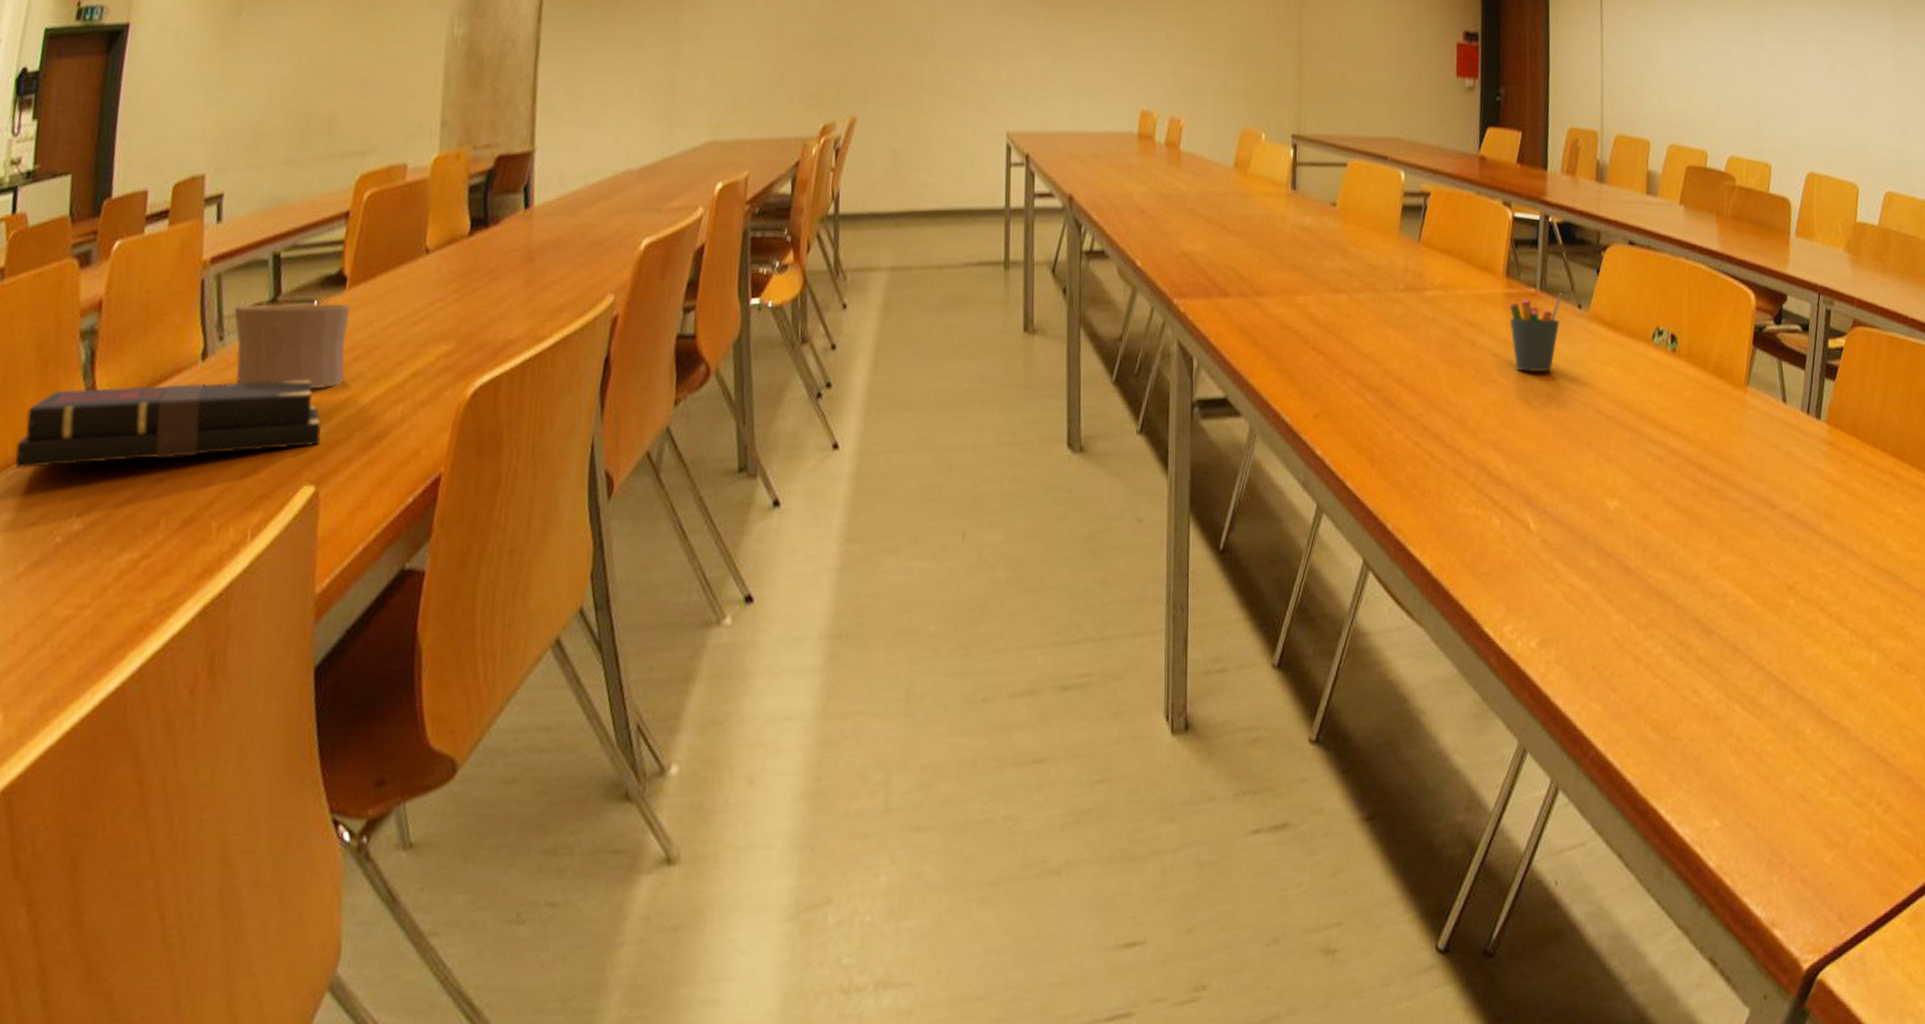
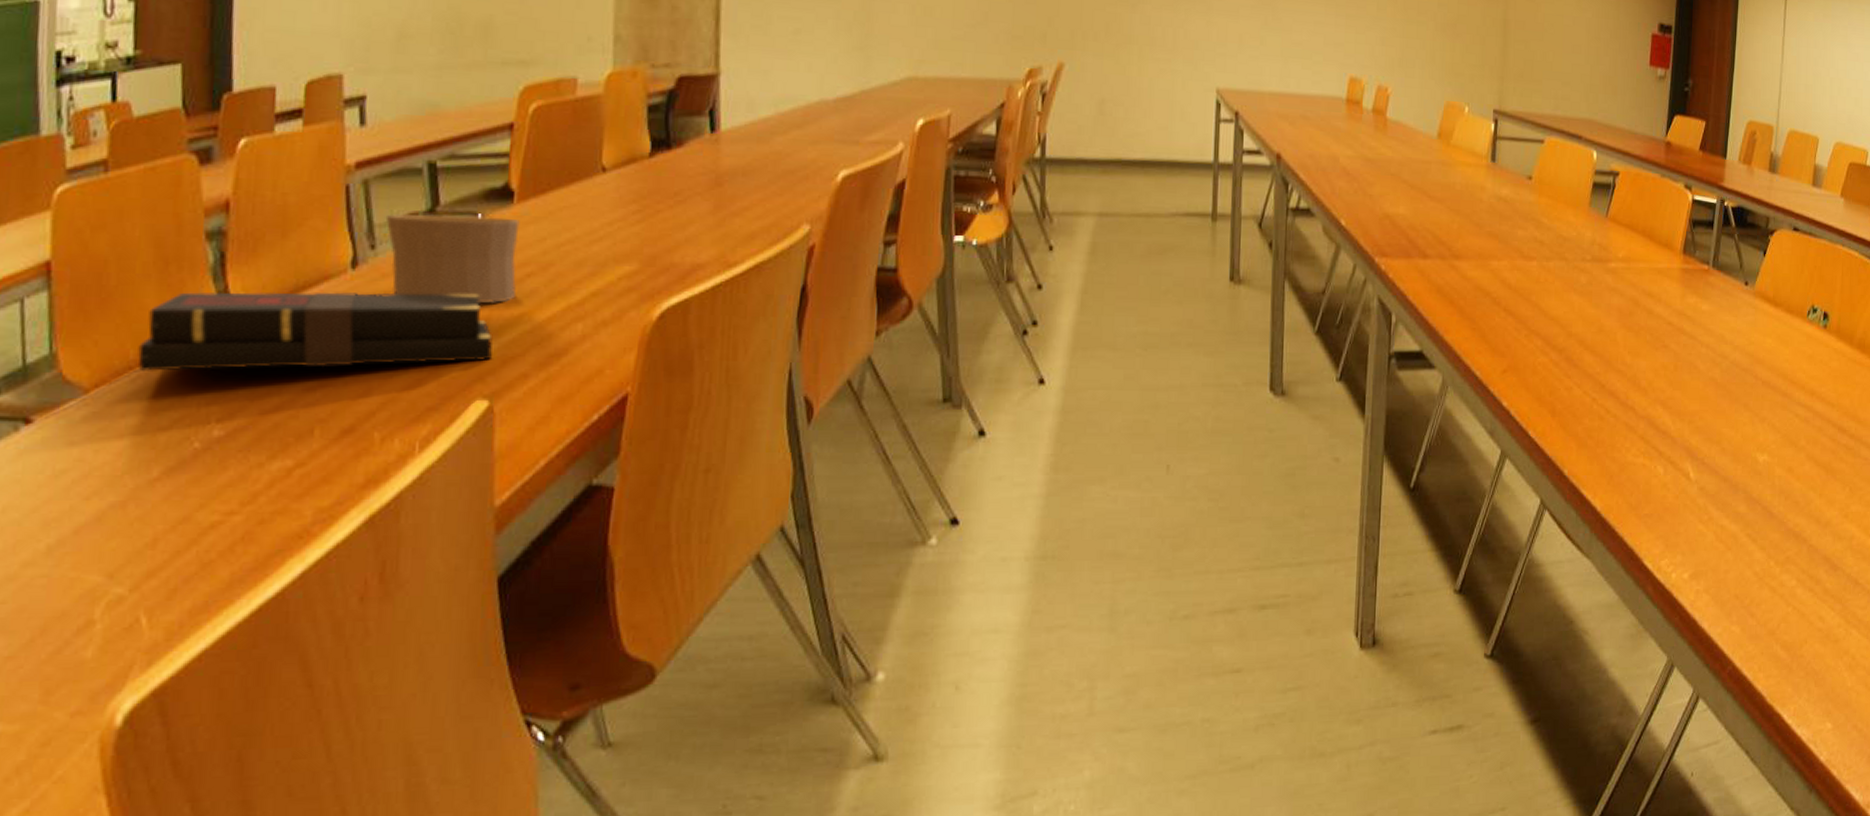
pen holder: present [1509,293,1563,373] -> none [1683,271,1732,341]

